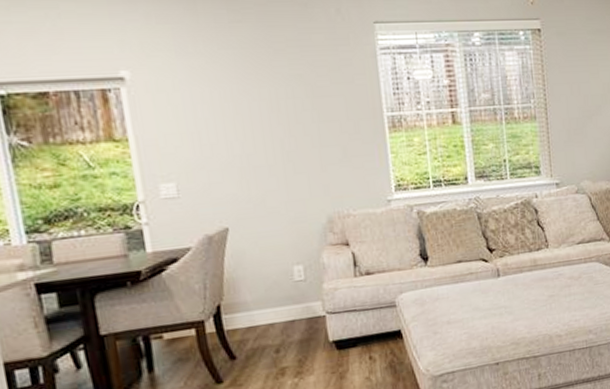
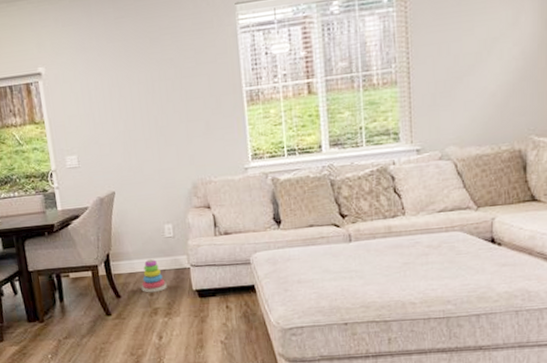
stacking toy: none [263,307,298,350] -> present [141,258,167,293]

